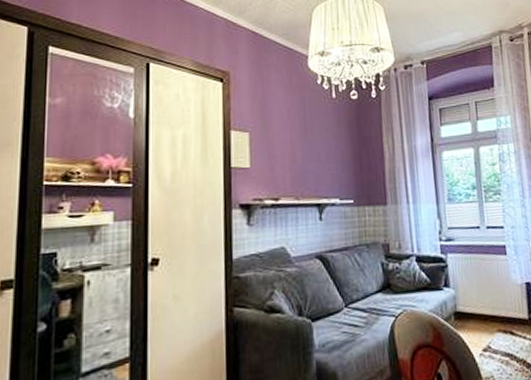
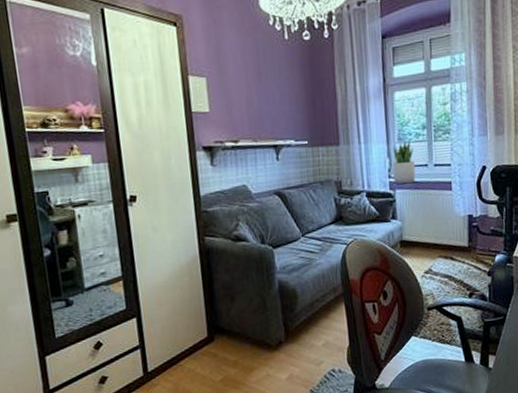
planter: none [443,201,468,248] -> present [392,141,416,185]

